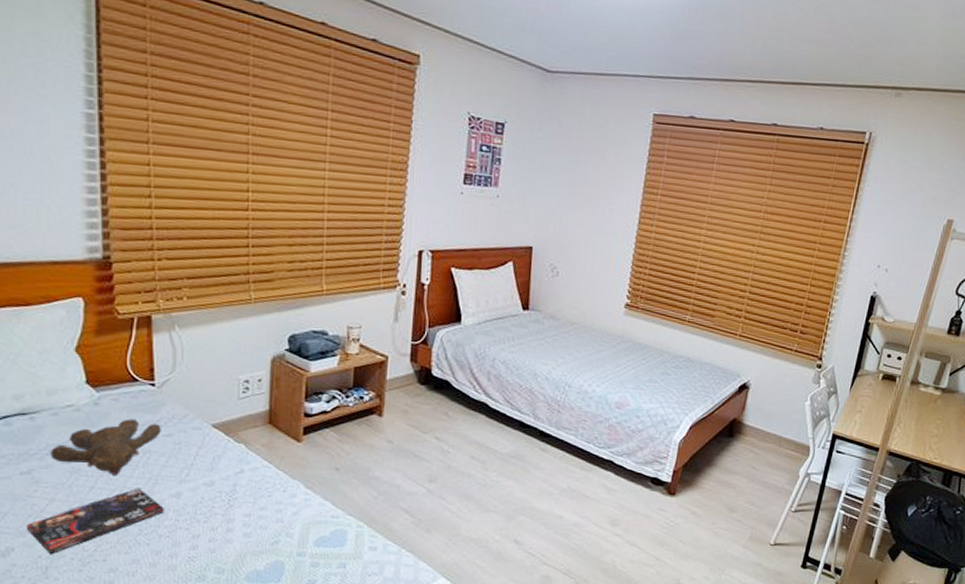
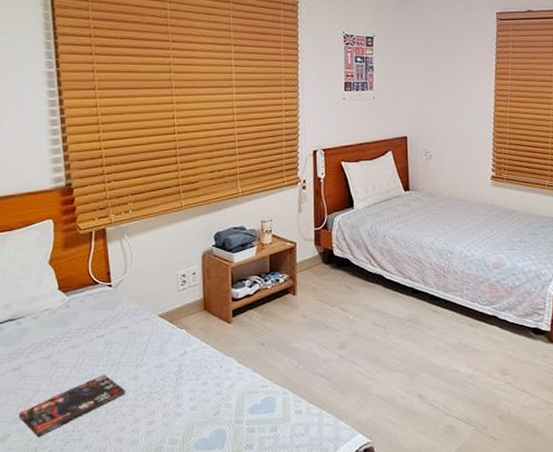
teddy bear: present [50,418,161,475] -> none [34,316,119,365]

